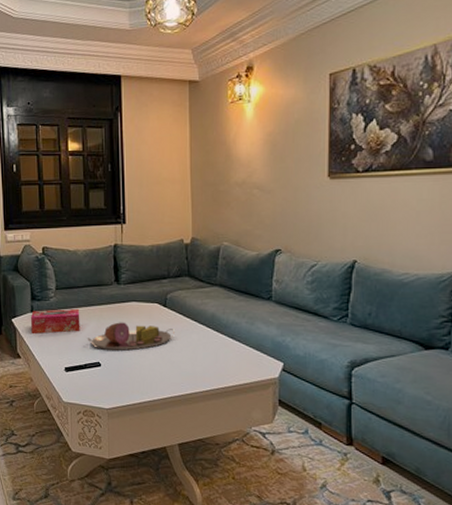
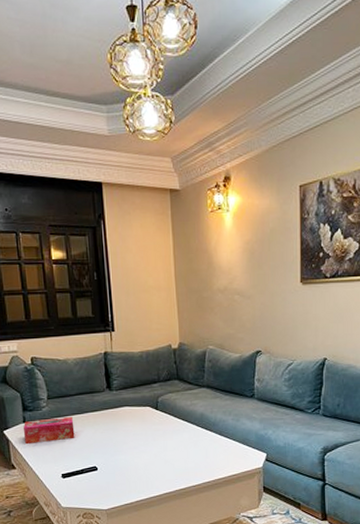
serving tray: present [87,322,174,351] -> none [82,427,167,454]

